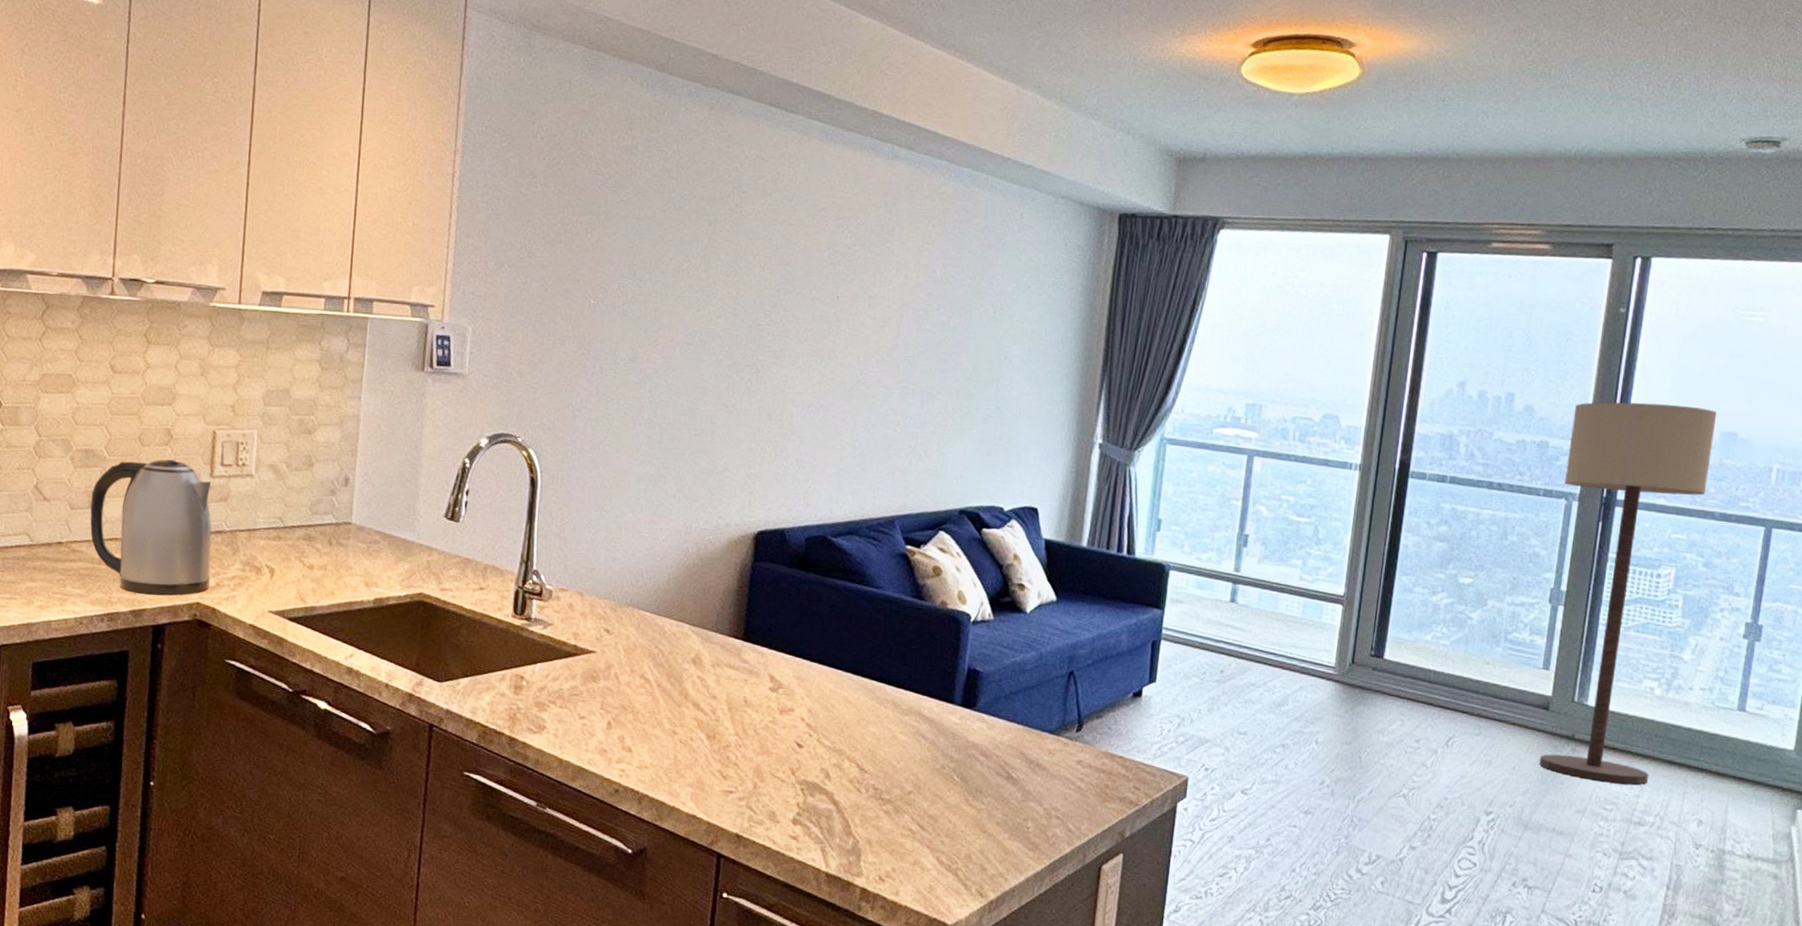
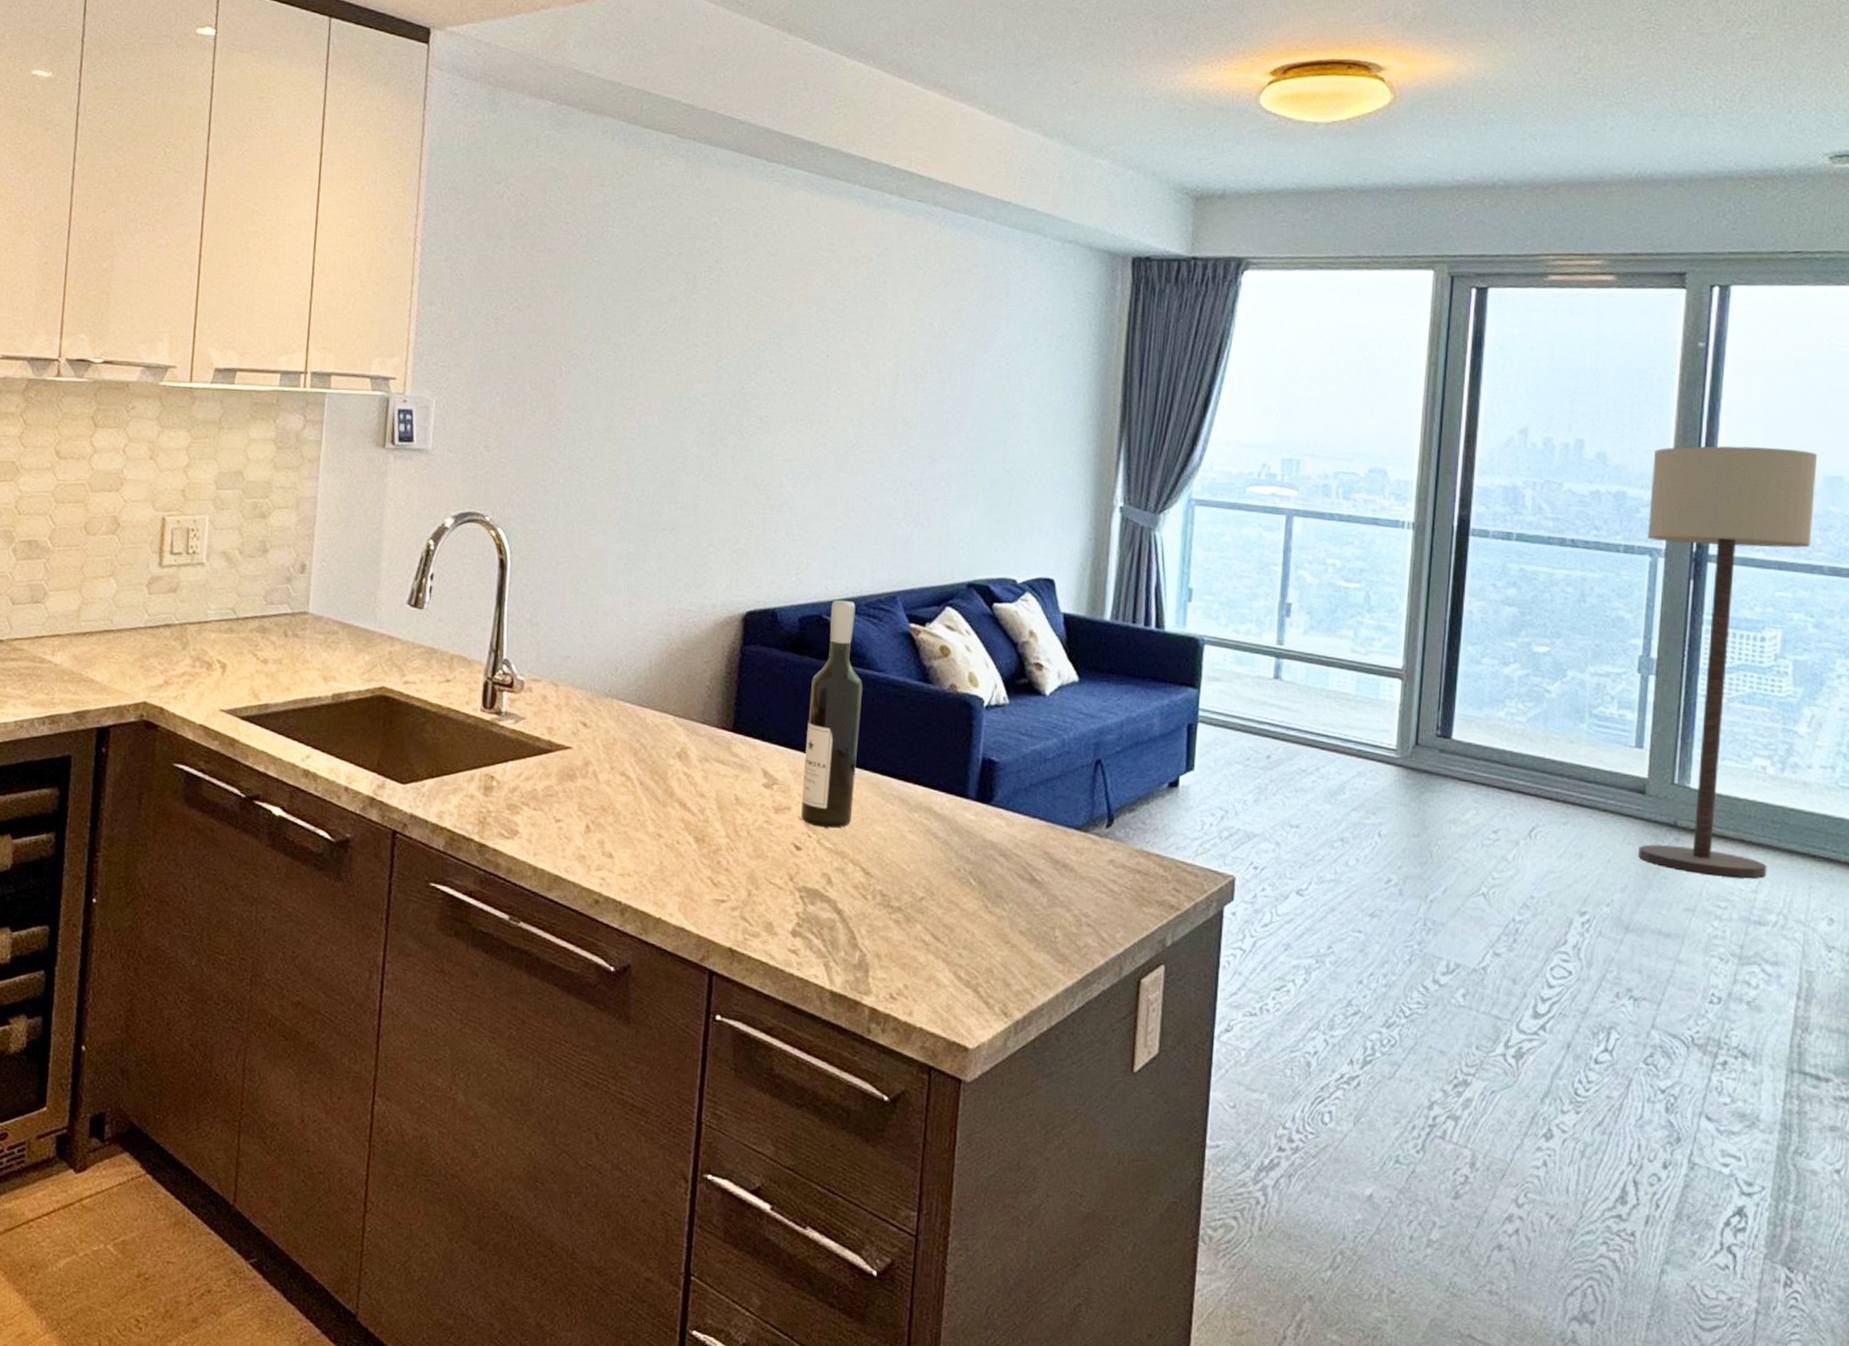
kettle: present [90,459,212,596] -> none [32,548,161,696]
bottle: none [803,522,862,729] -> present [801,599,863,828]

